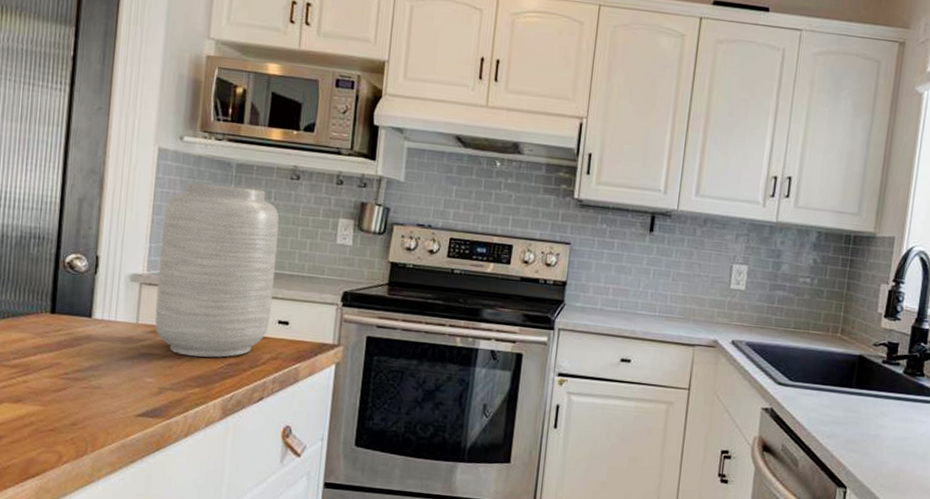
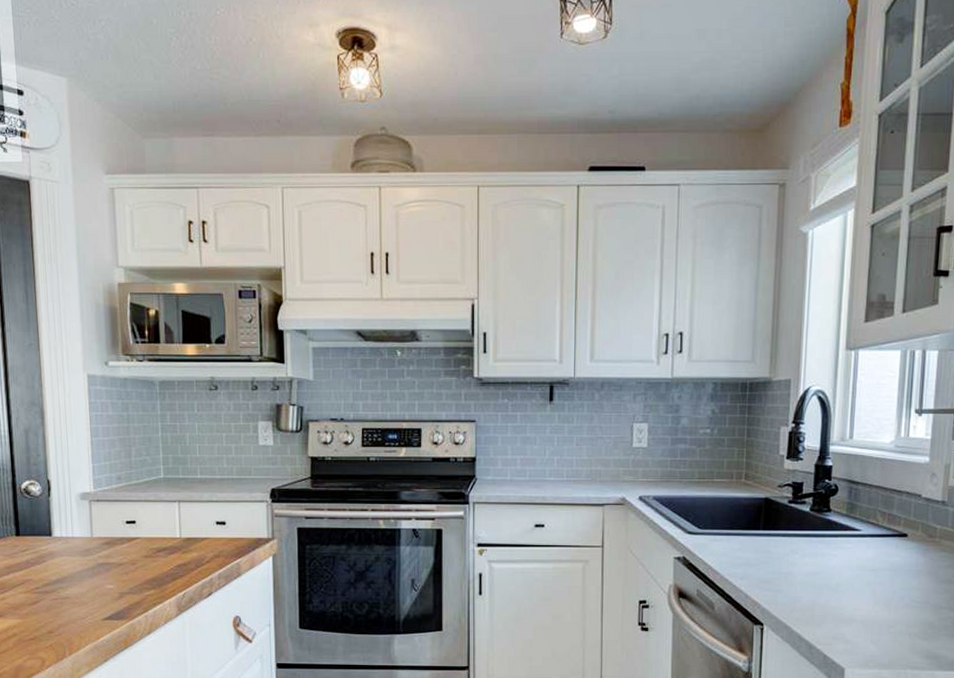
vase: present [155,182,279,358] -> none [102,403,209,562]

